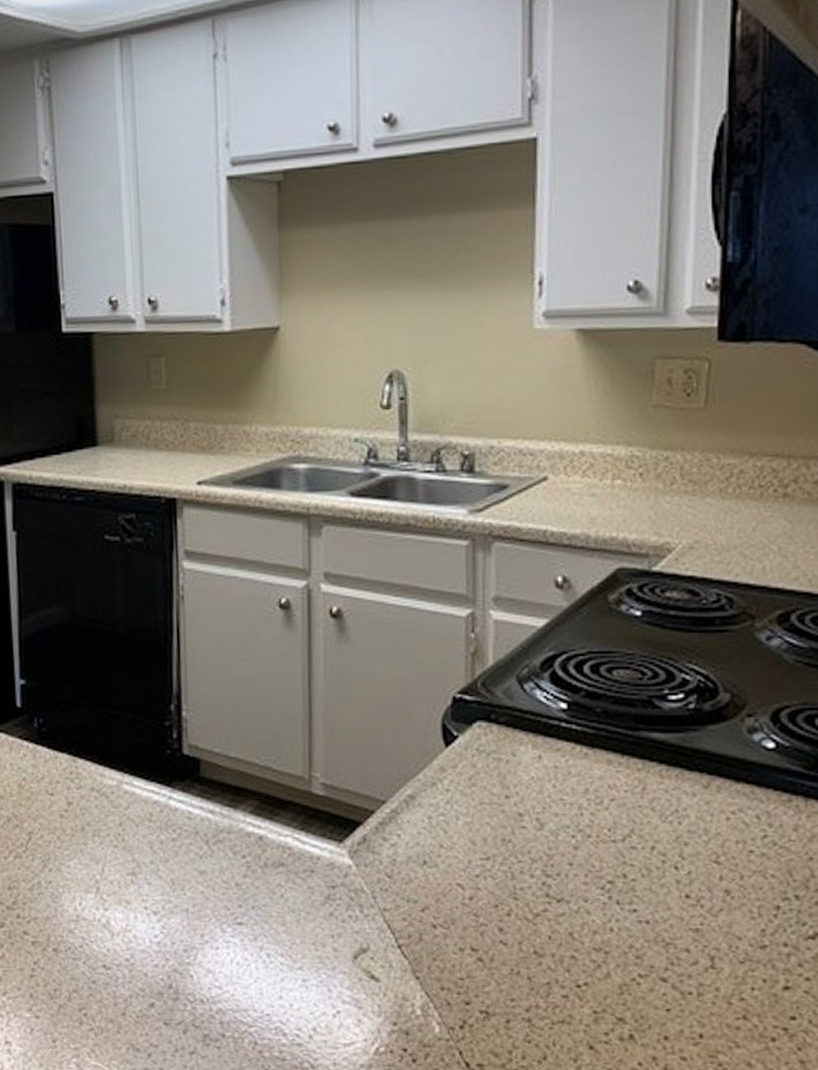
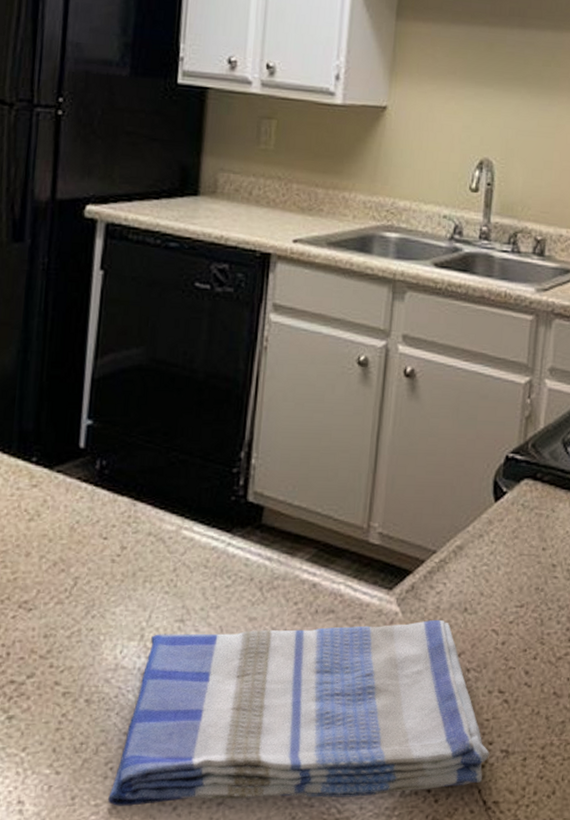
dish towel: none [86,872,468,1053] -> present [108,619,490,806]

